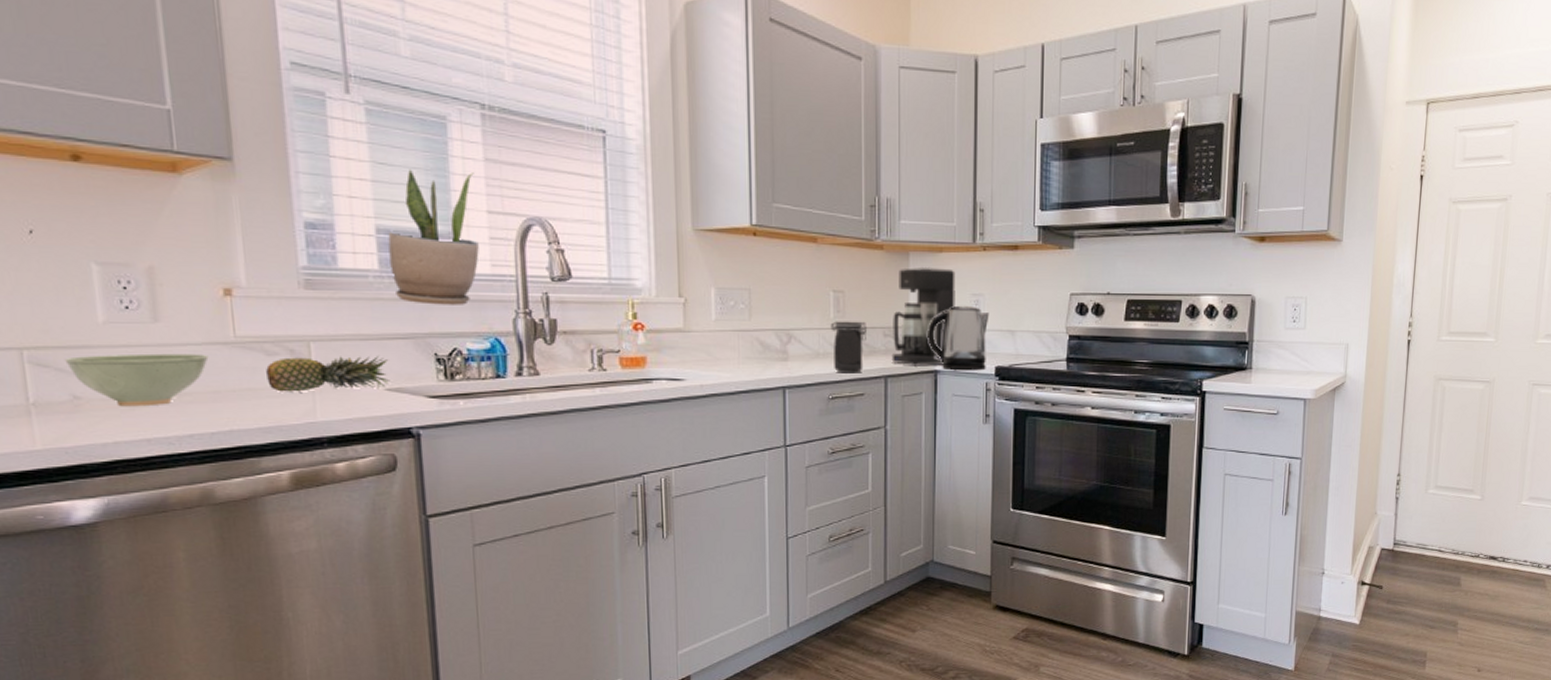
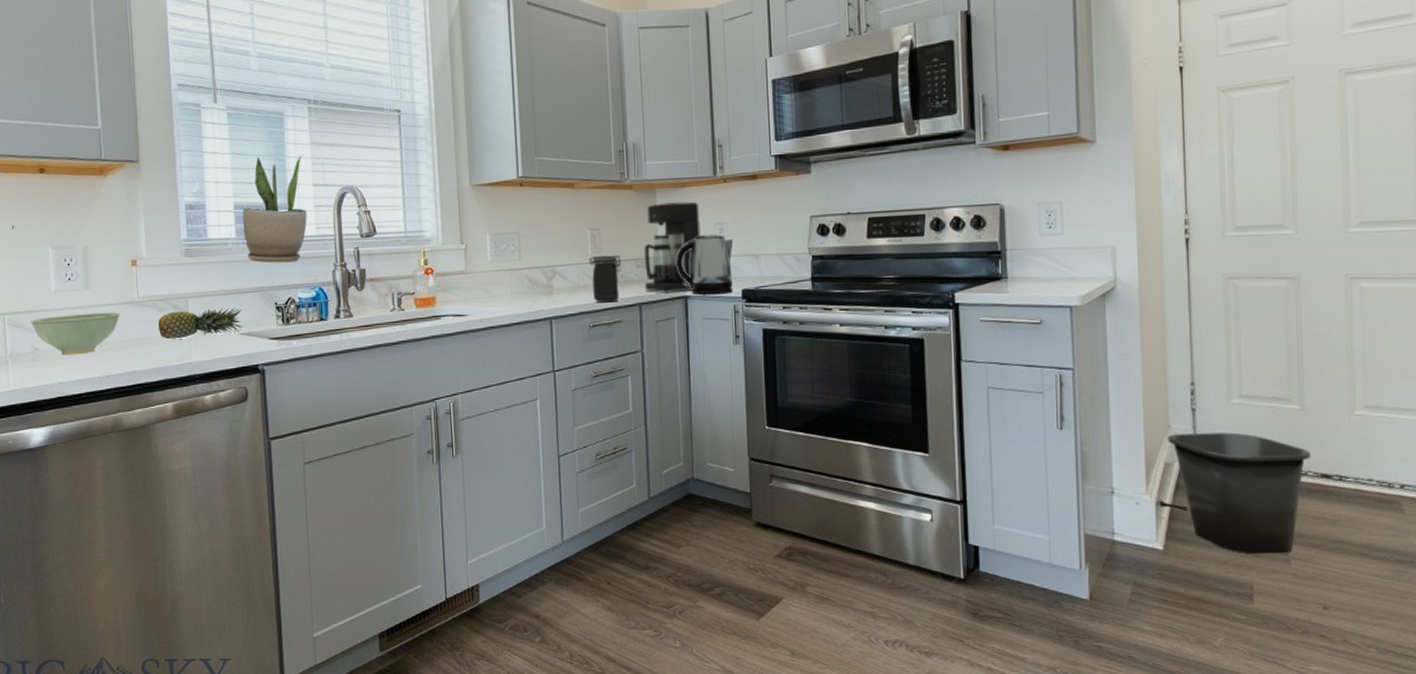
waste bin: none [1373,519,1484,627] -> present [1167,432,1311,555]

